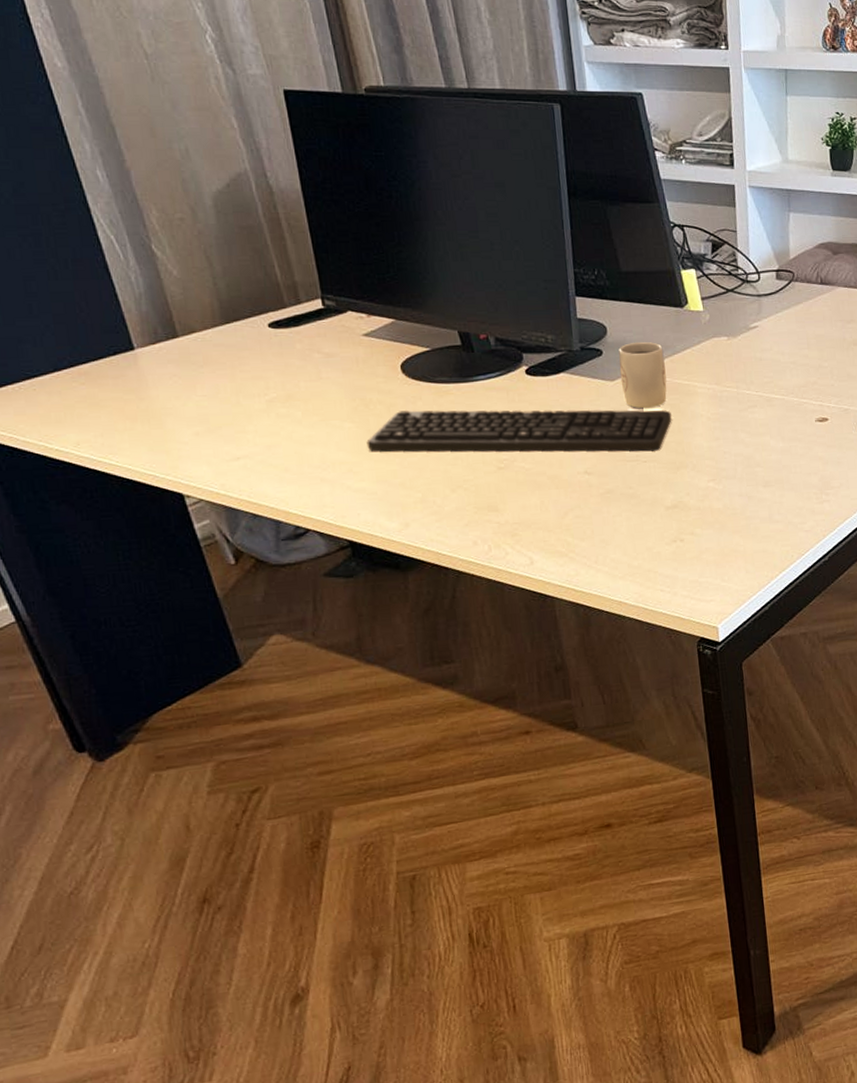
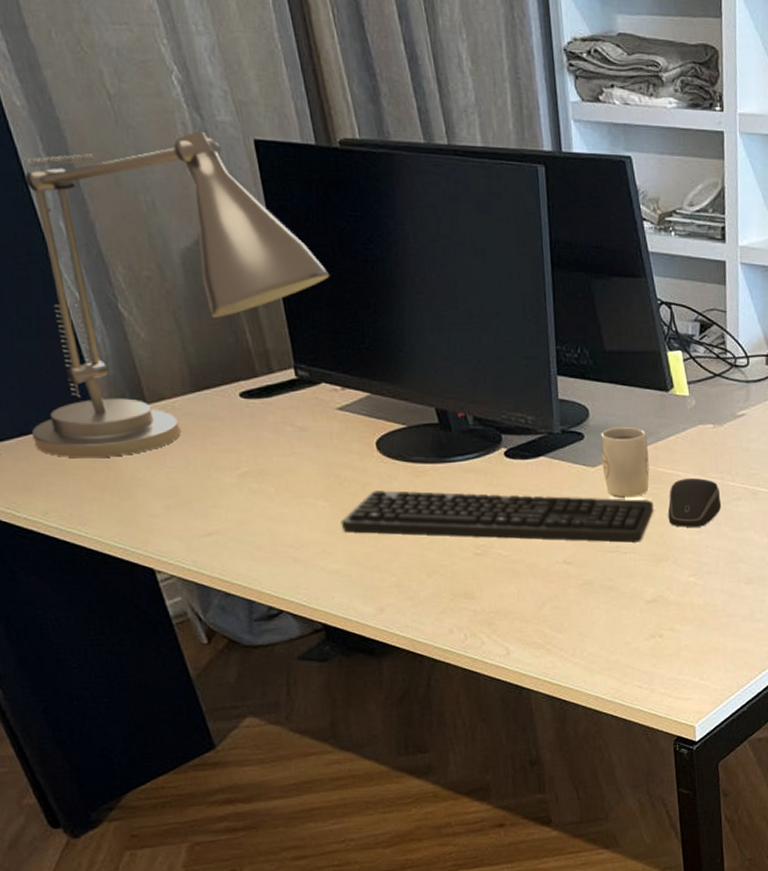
desk lamp: none [64,84,356,391] -> present [25,131,330,459]
computer mouse: none [685,388,738,435] -> present [668,478,722,527]

